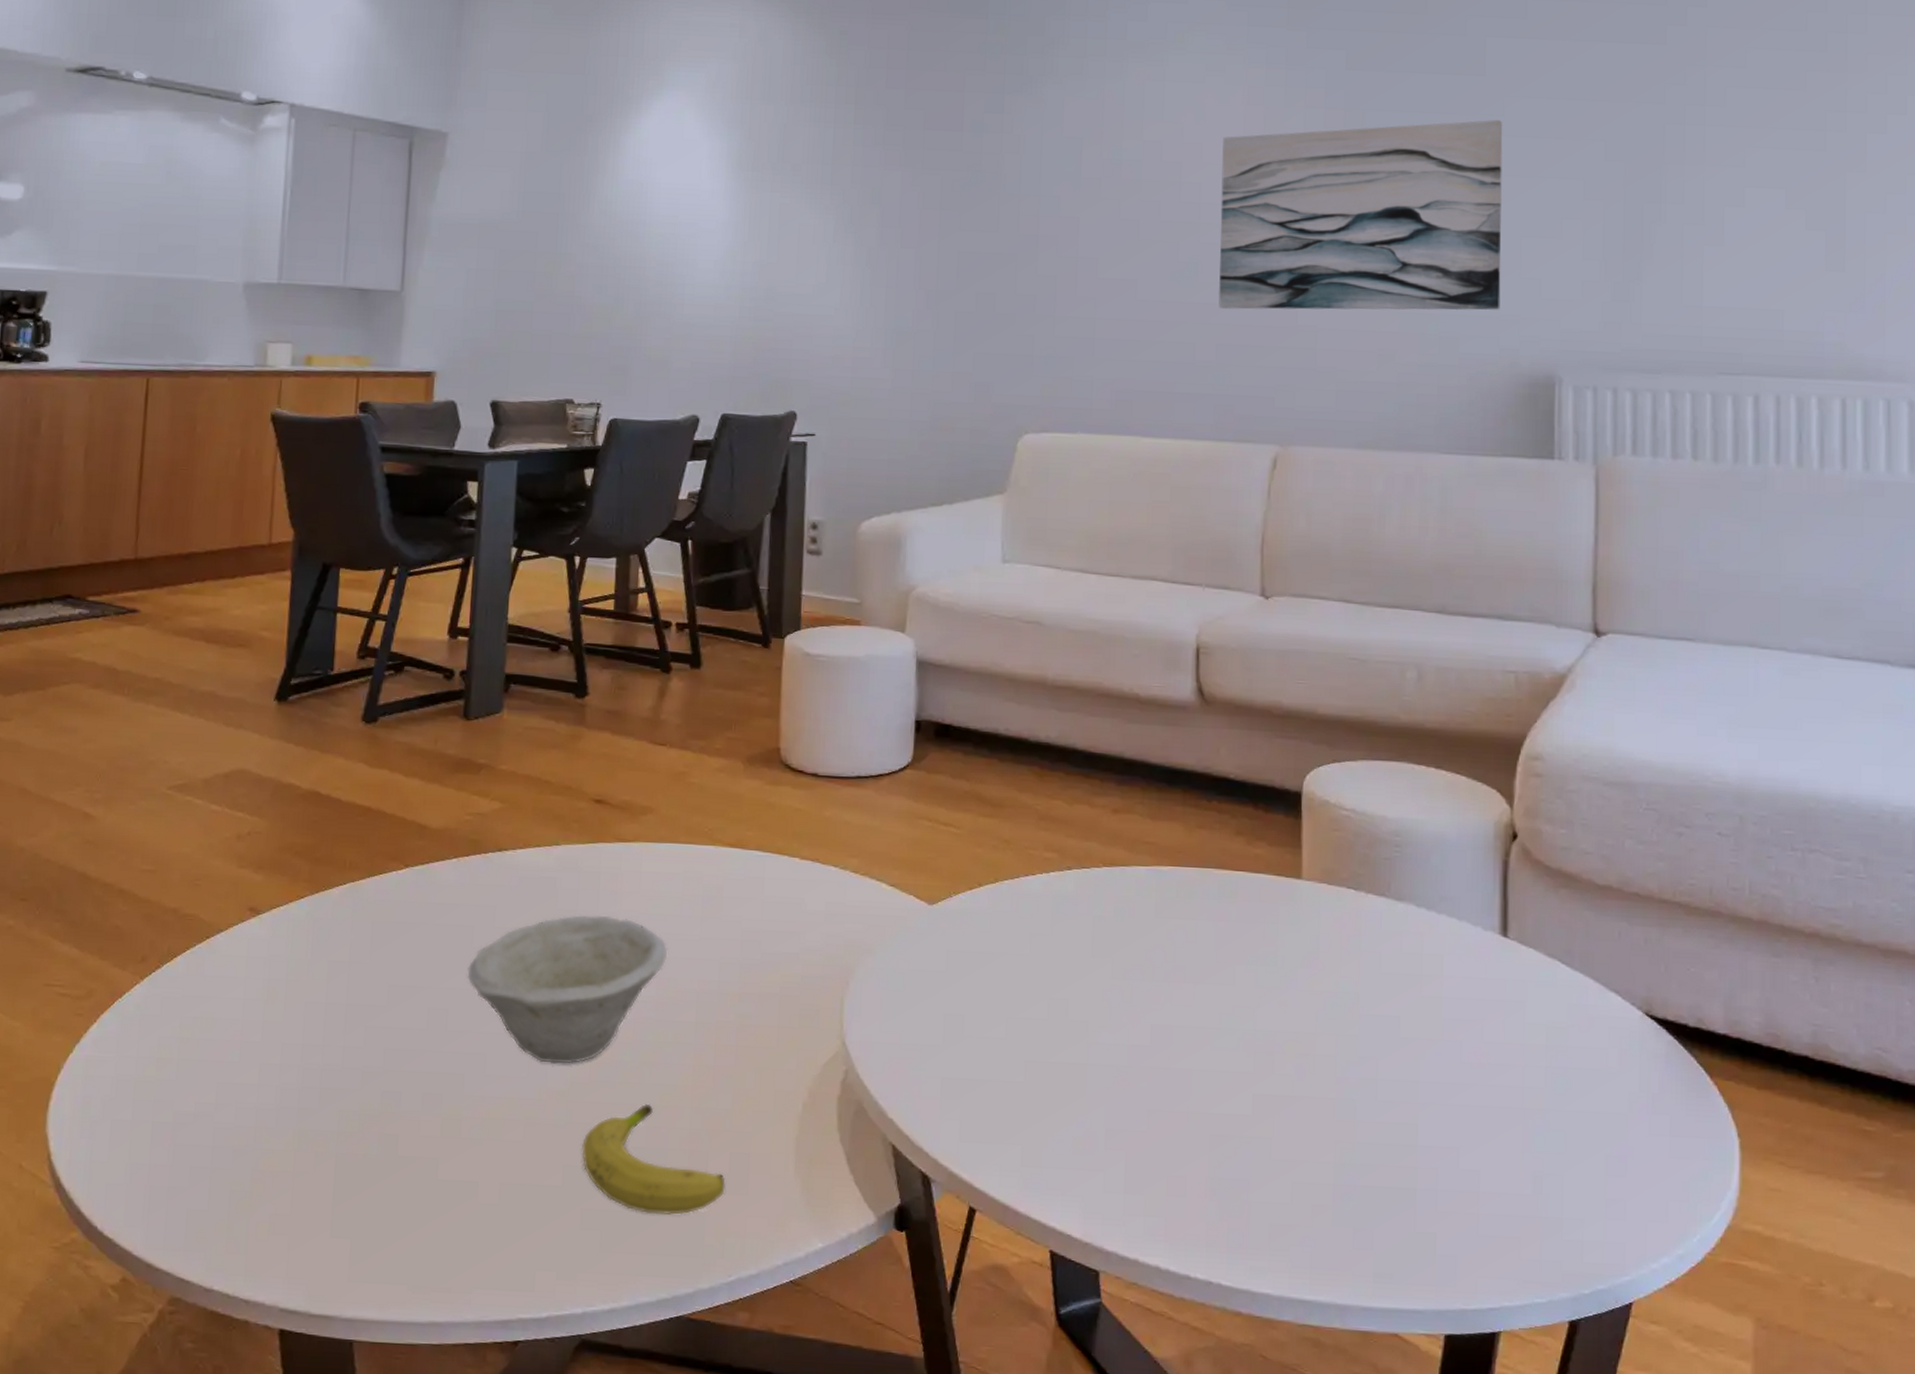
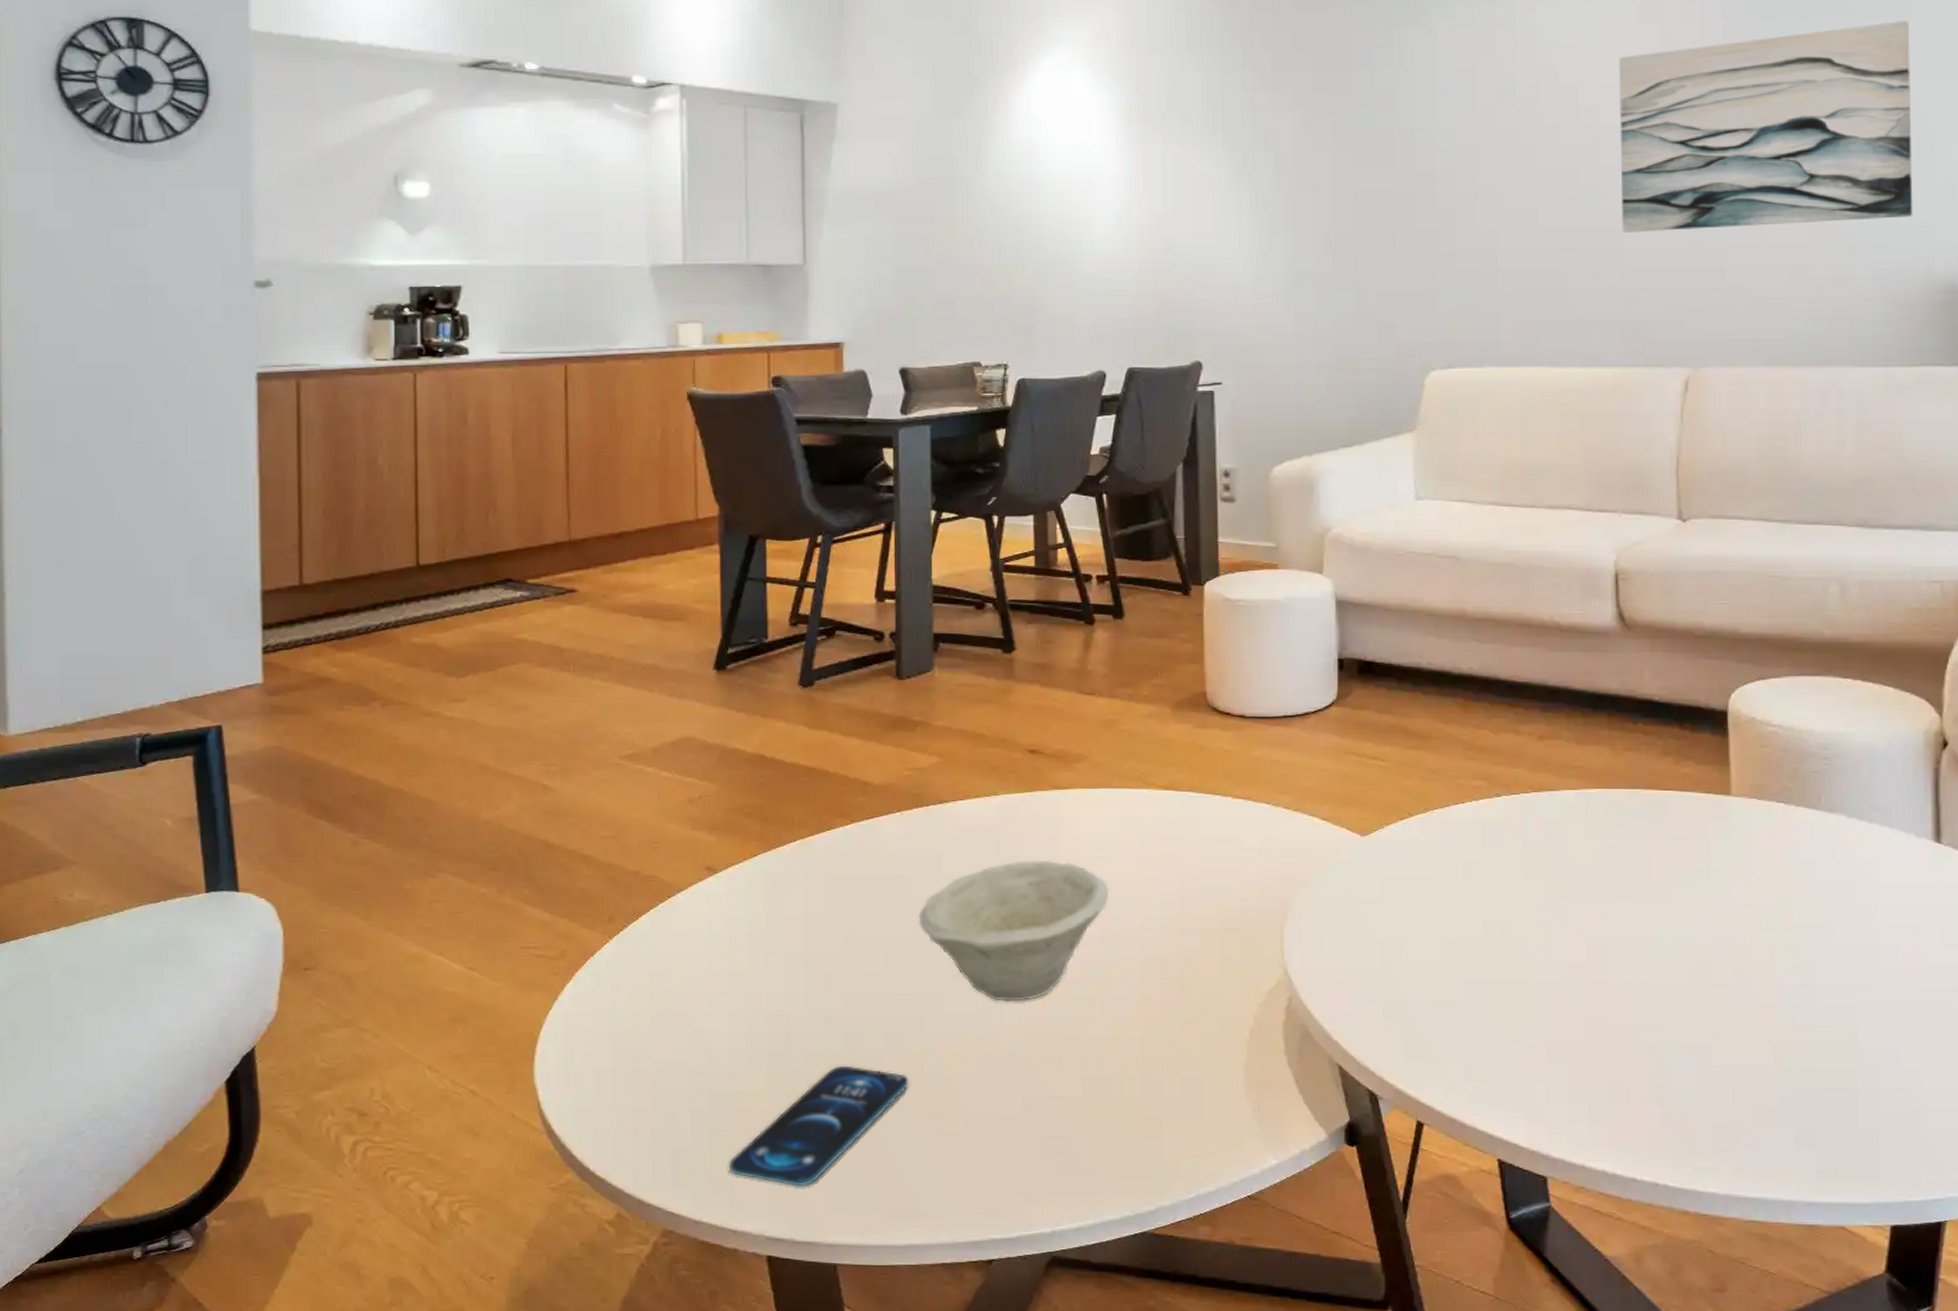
smartphone: none [246,1125,445,1255] -> present [728,1065,909,1187]
fruit: present [581,1103,726,1215] -> none [1040,1035,1180,1138]

